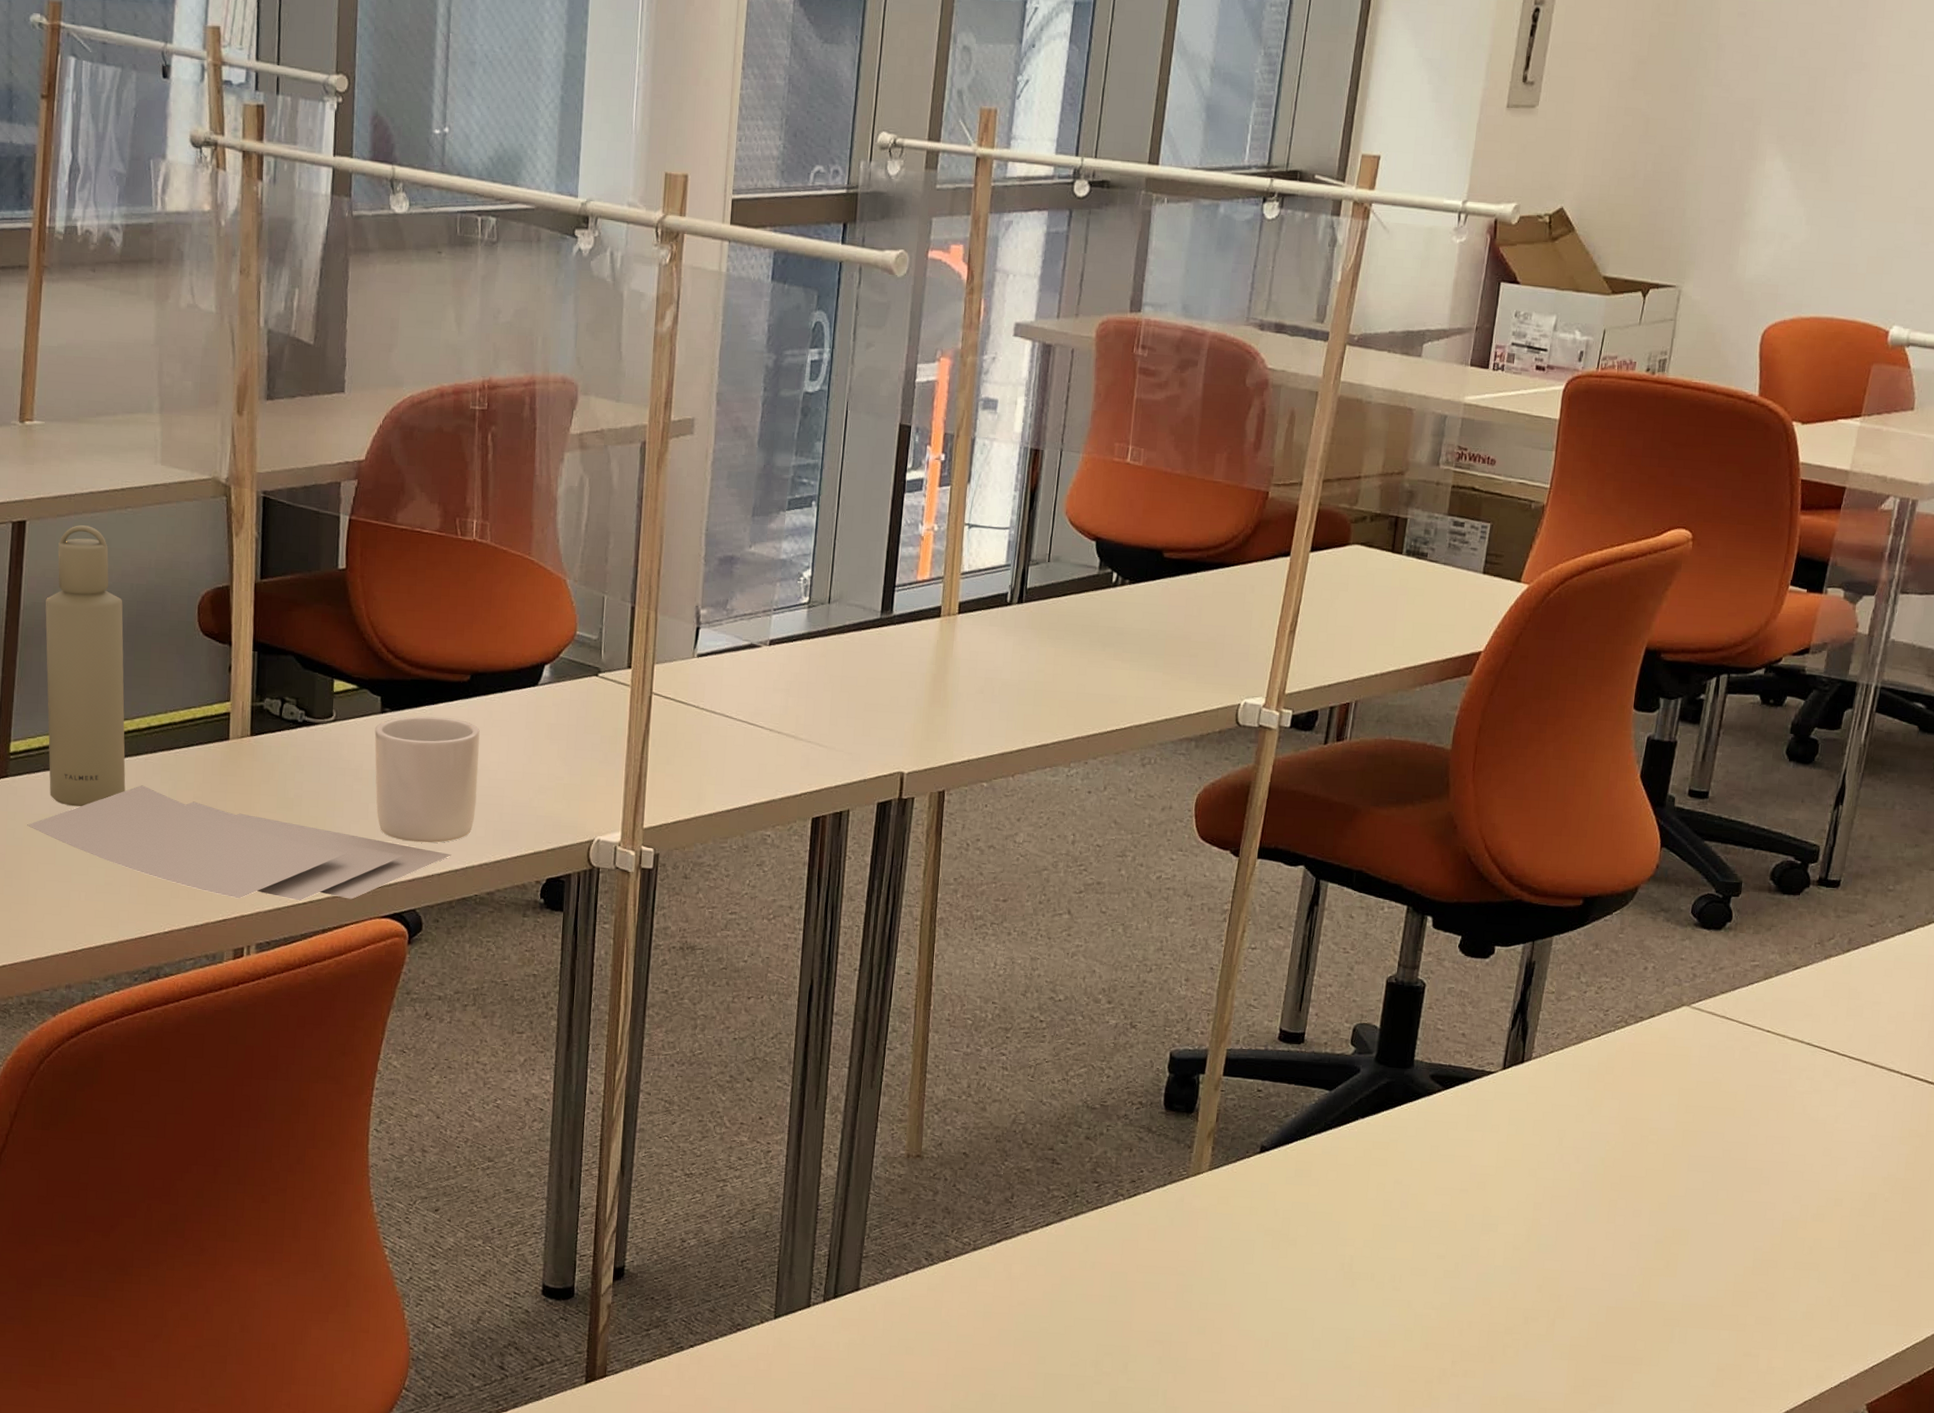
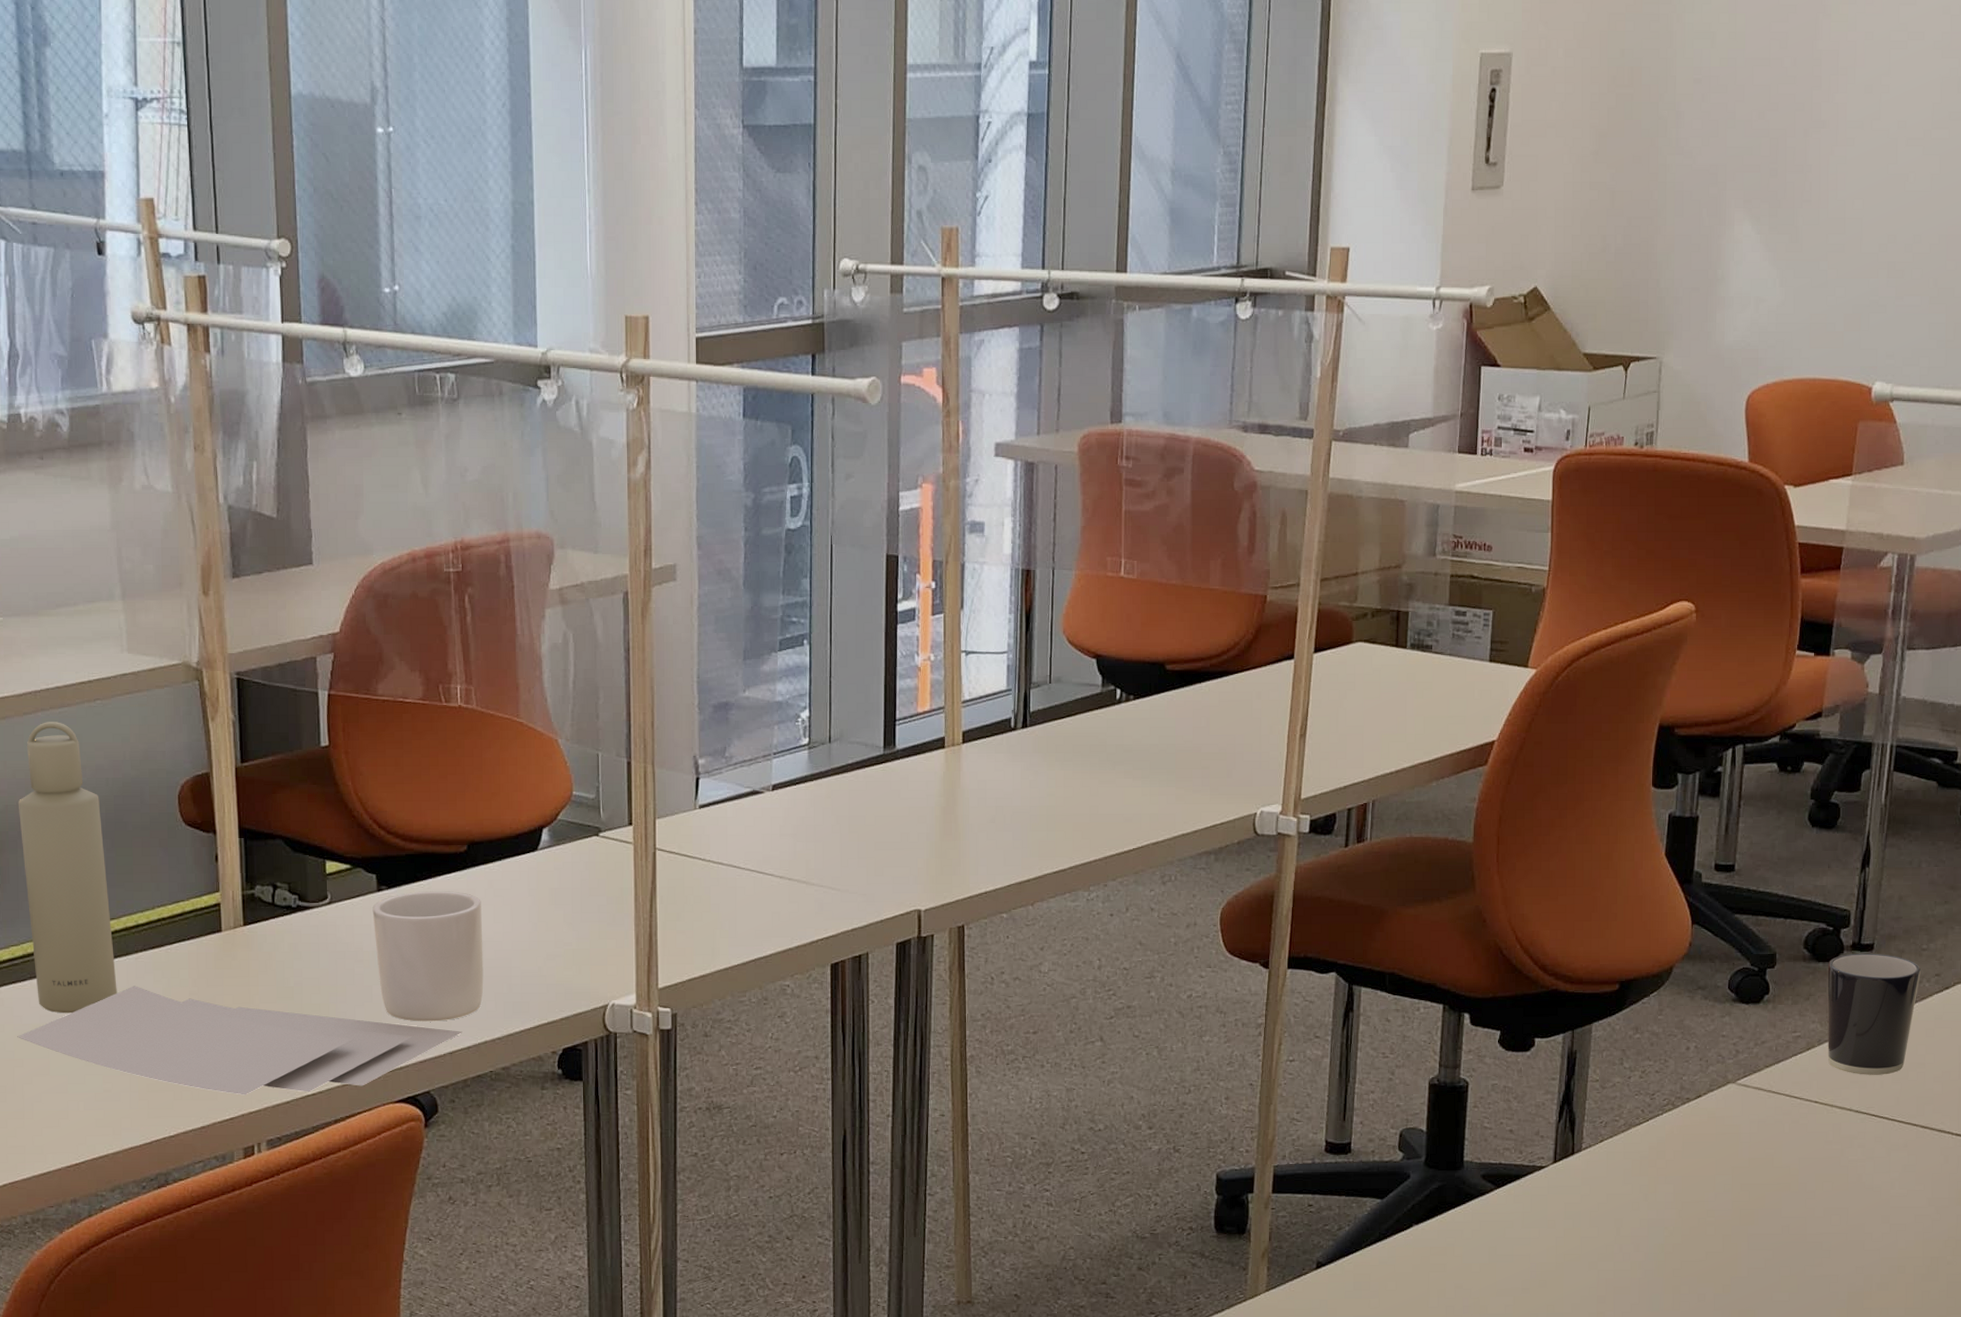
mug: none [1784,888,1885,1011] -> present [1827,953,1921,1075]

